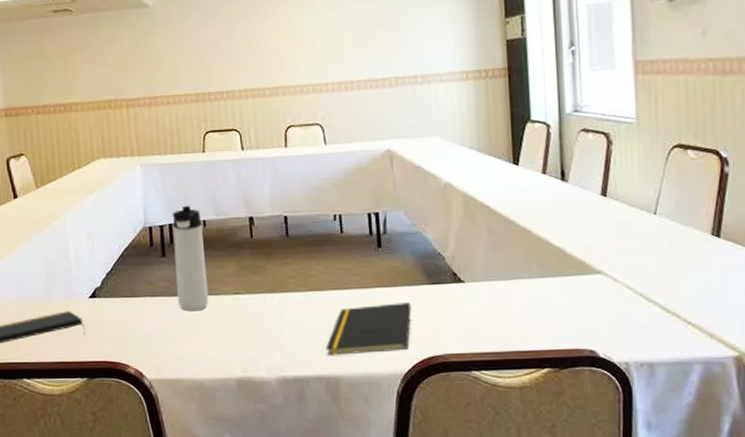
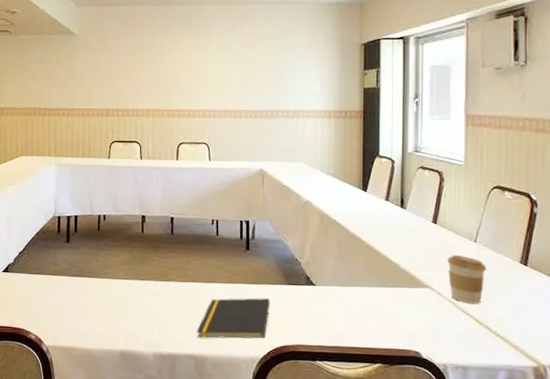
thermos bottle: present [172,205,209,312] -> none [76,201,103,291]
coffee cup: none [622,231,671,288] -> present [447,254,487,304]

